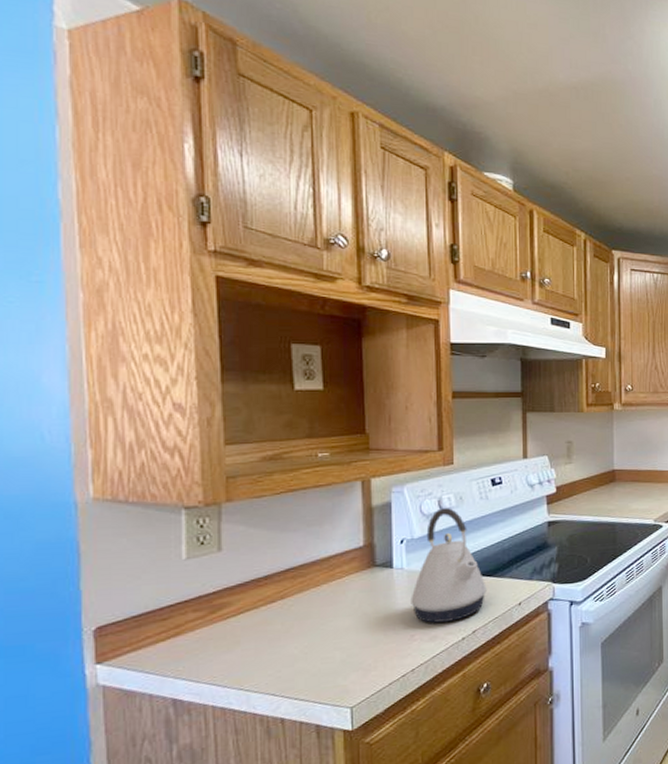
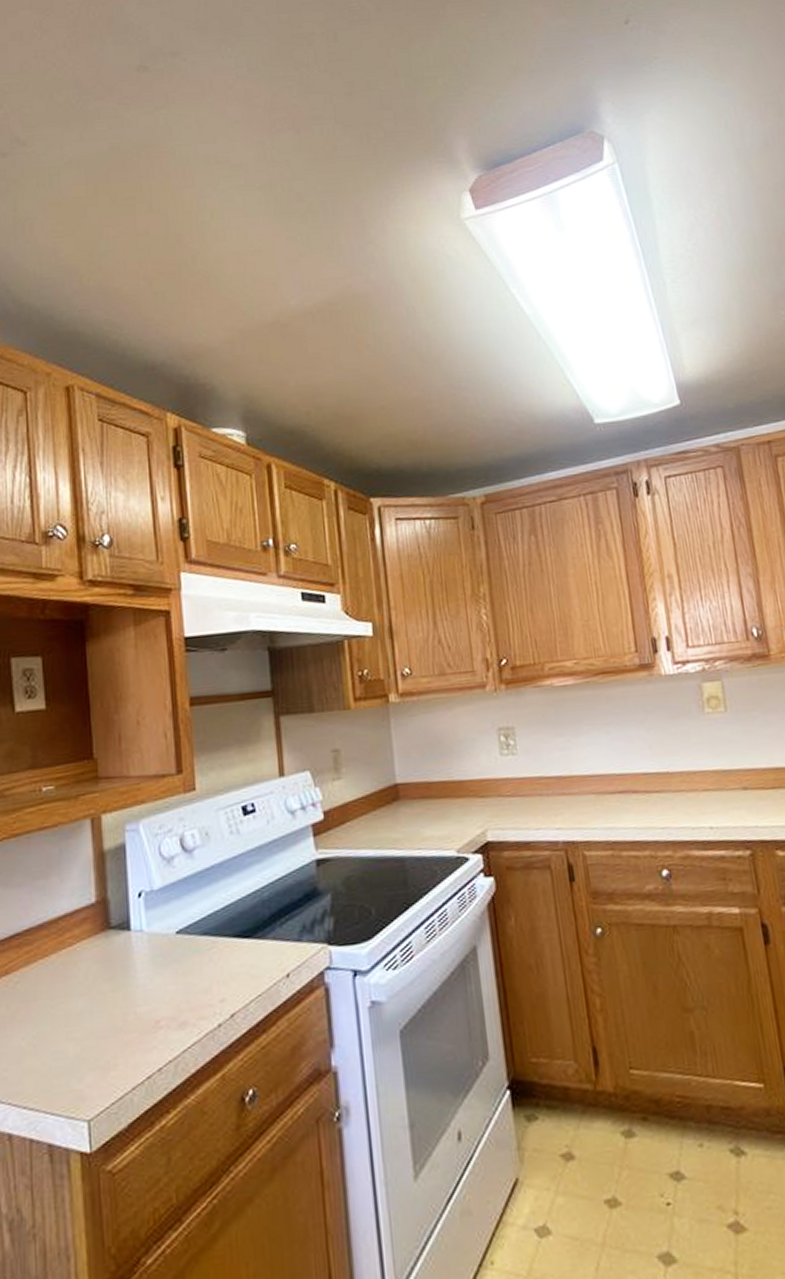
kettle: present [411,508,487,623] -> none [153,847,245,1004]

